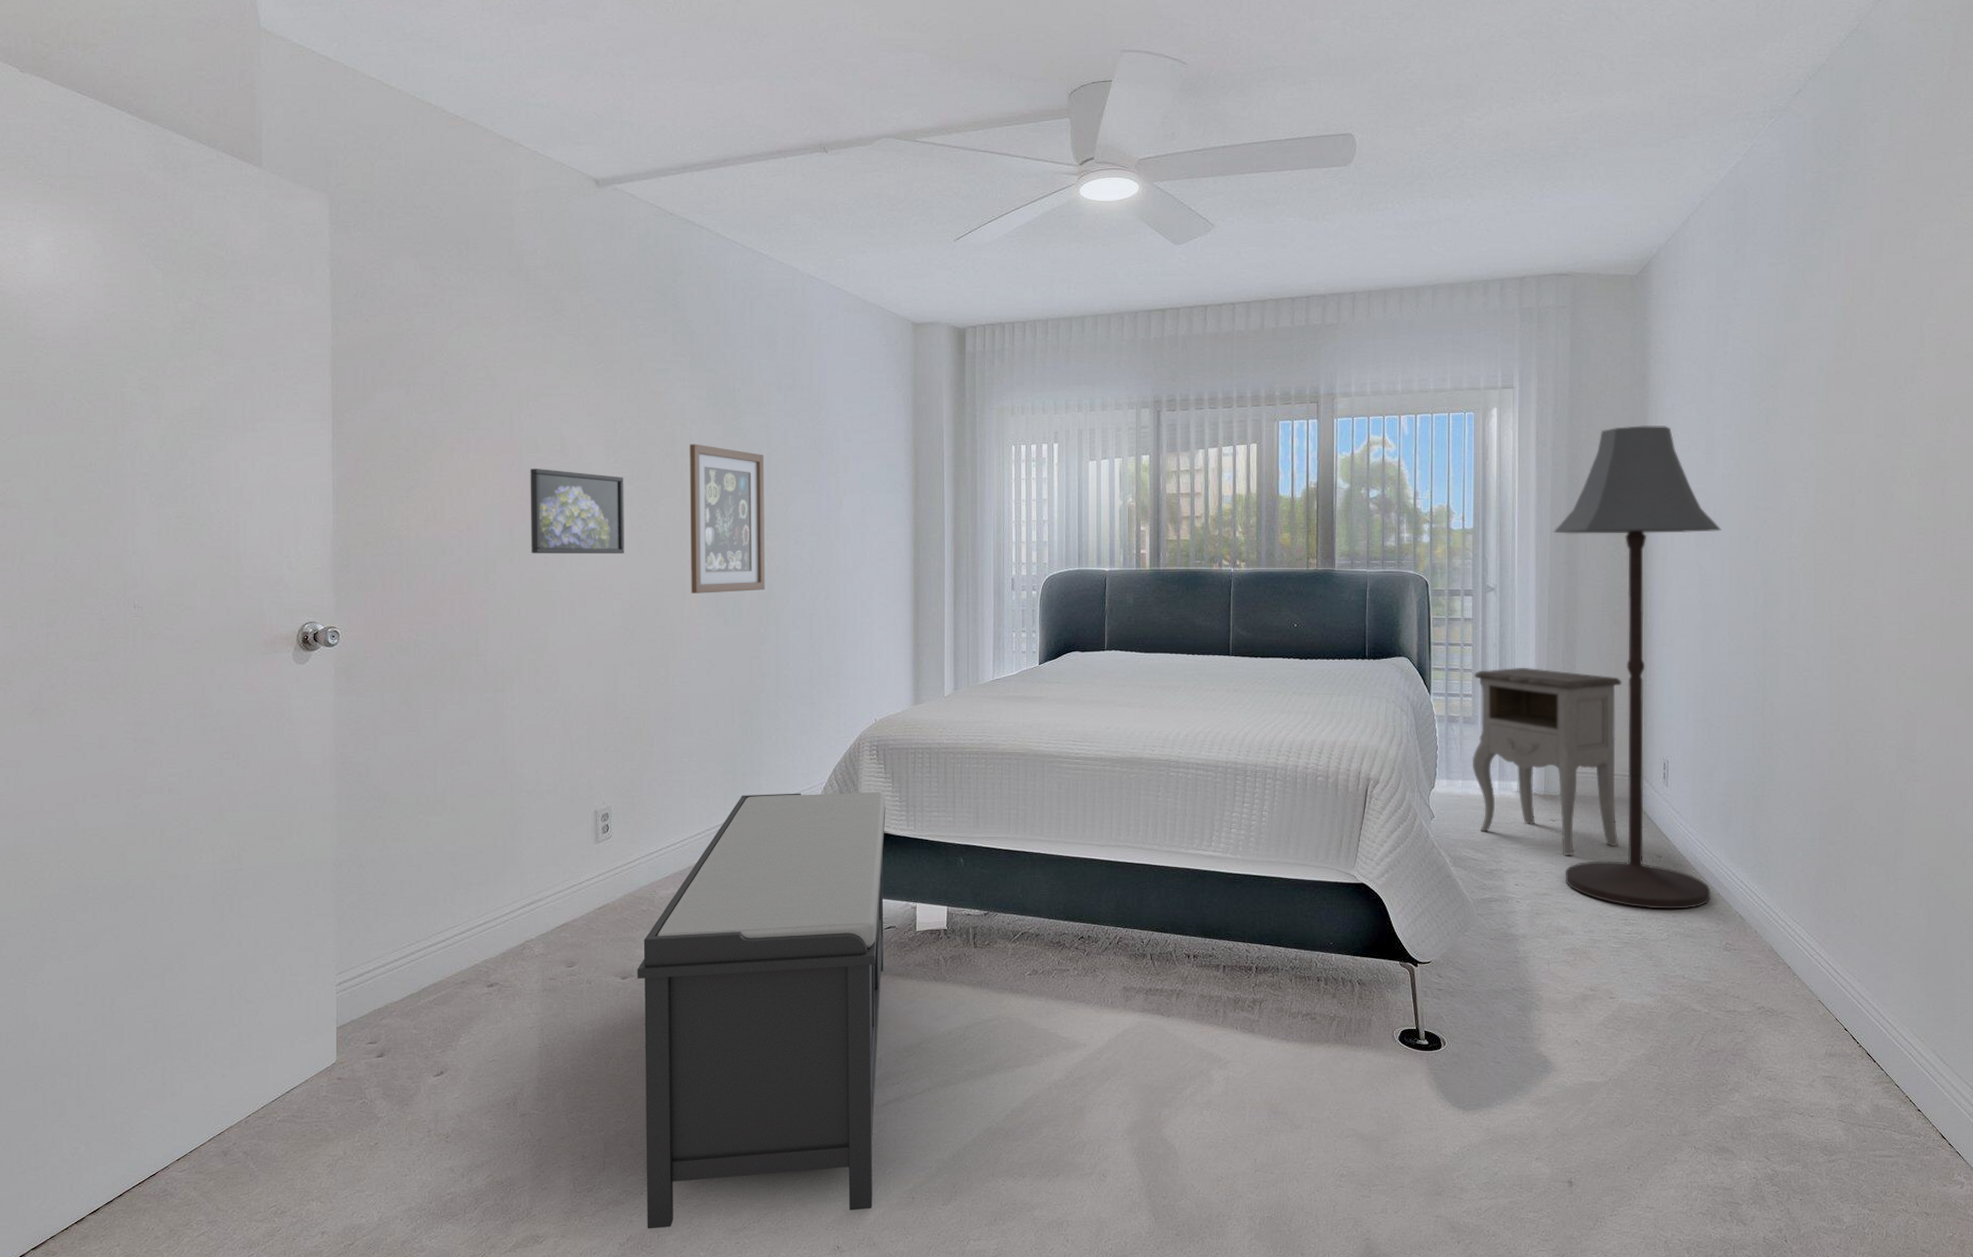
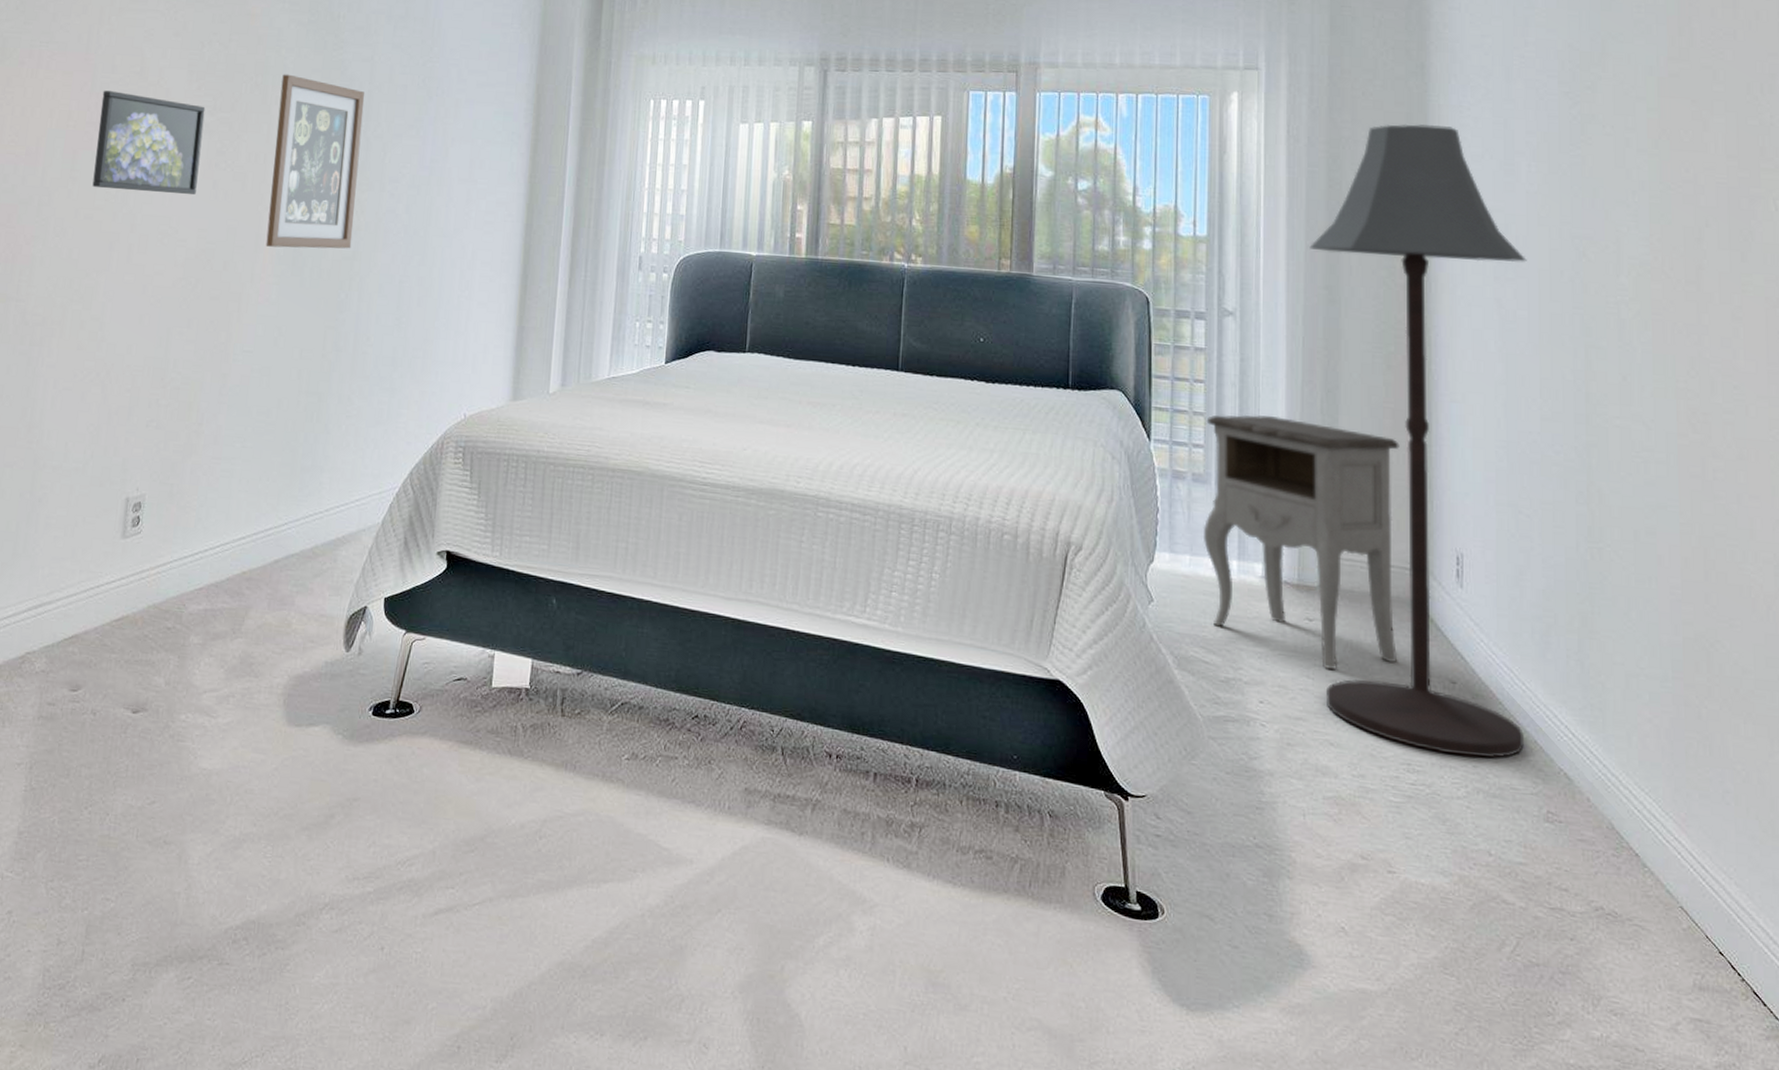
bench: present [637,792,886,1229] -> none [124,494,469,1057]

